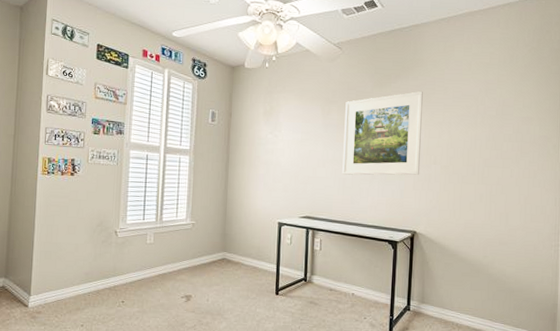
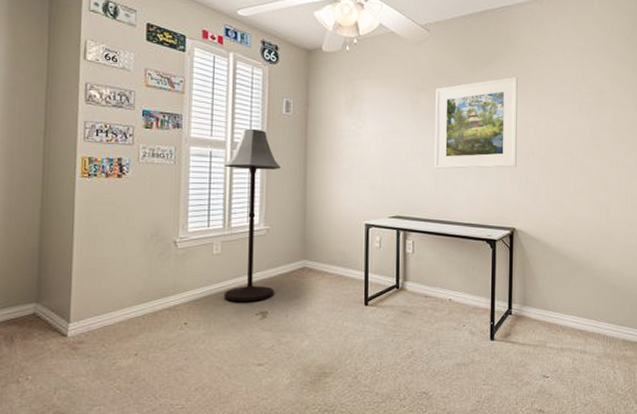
floor lamp: none [156,135,206,286] -> present [225,128,281,302]

